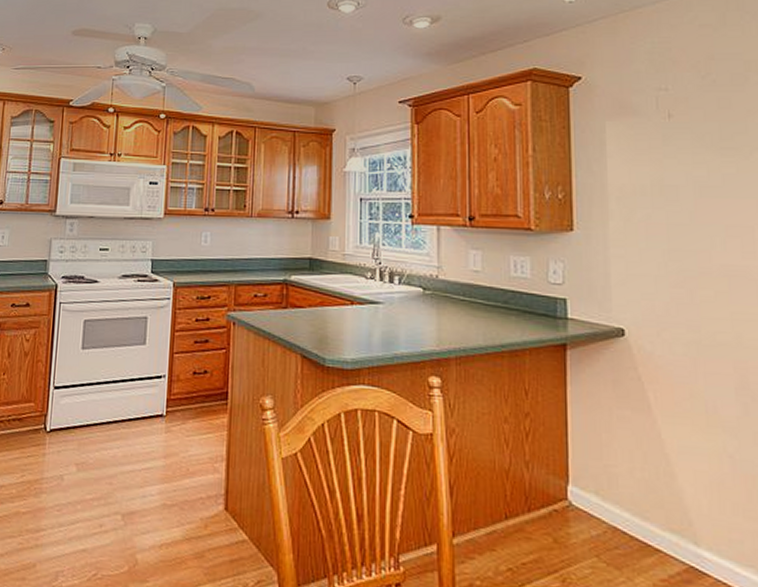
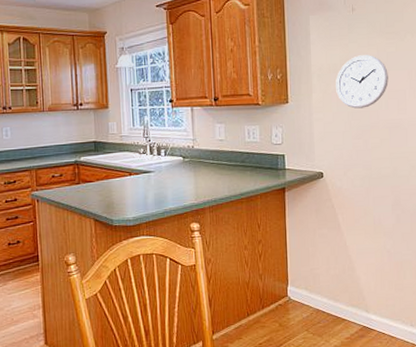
wall clock: none [644,175,726,246] -> present [336,55,388,109]

